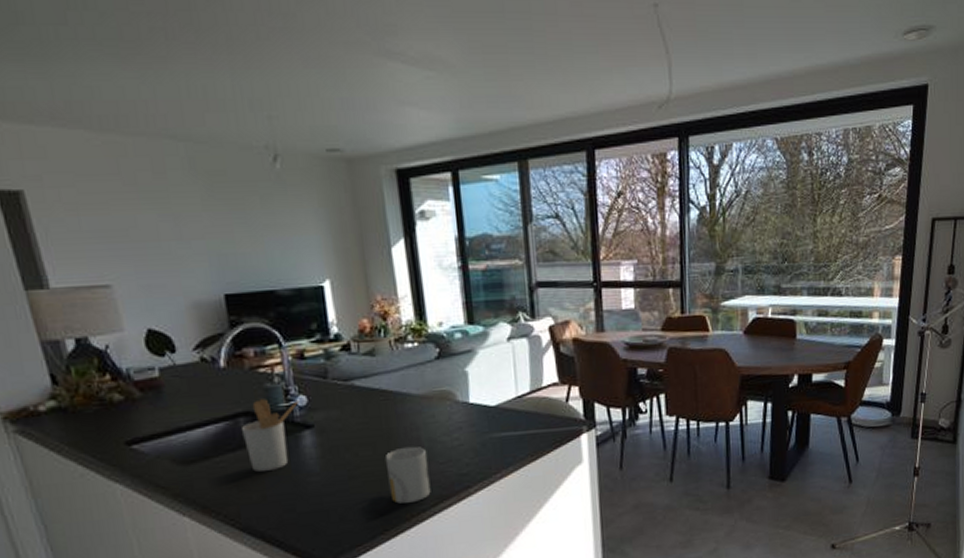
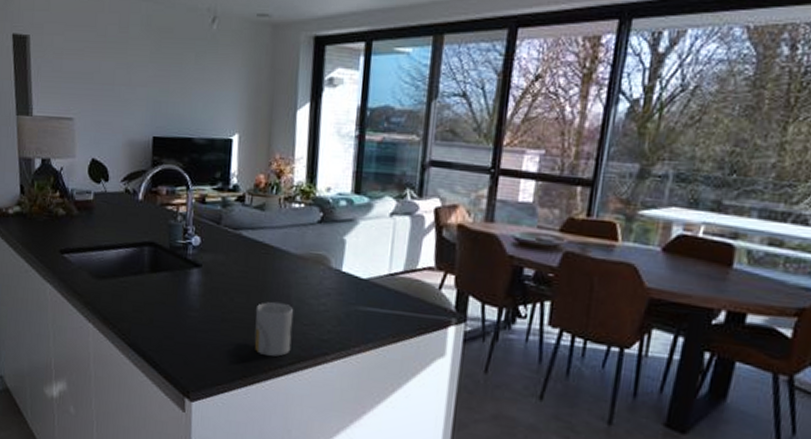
utensil holder: present [242,399,299,473] -> none [145,233,194,299]

